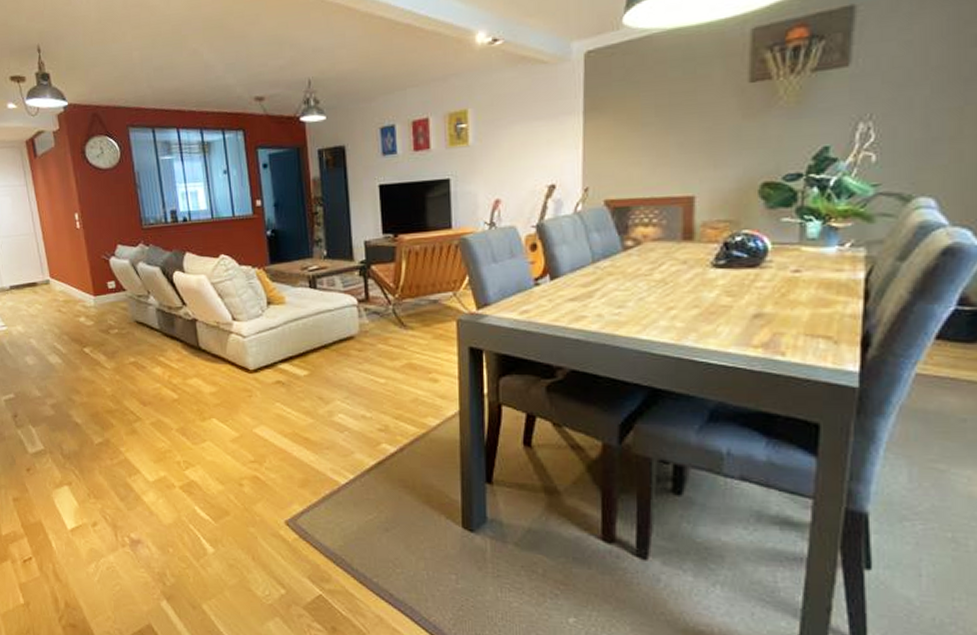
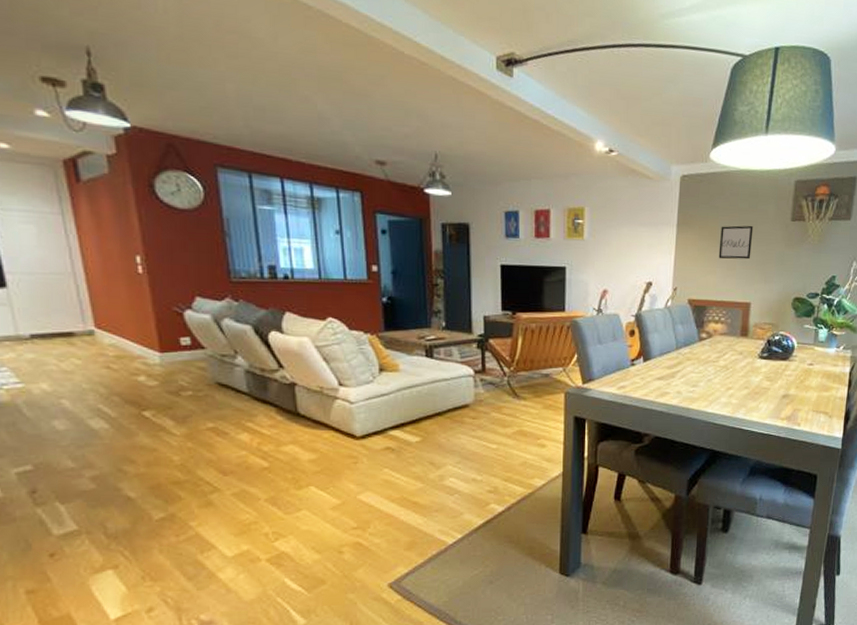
wall art: none [643,97,692,146] -> present [718,225,754,260]

